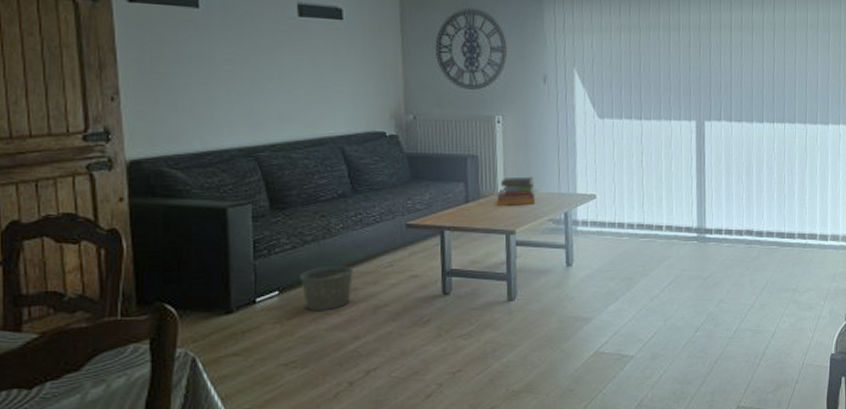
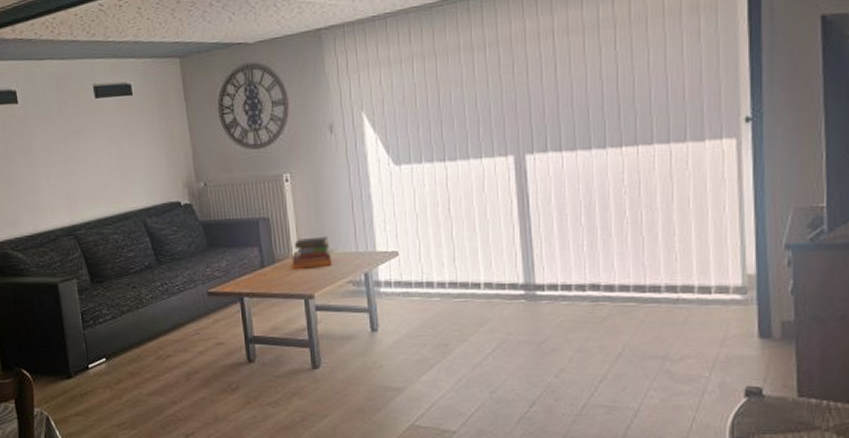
basket: present [299,266,353,312] -> none [120,334,165,377]

